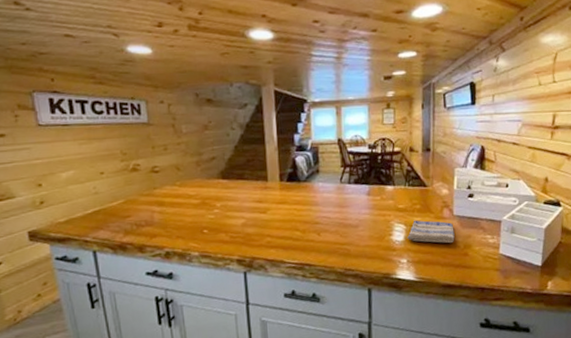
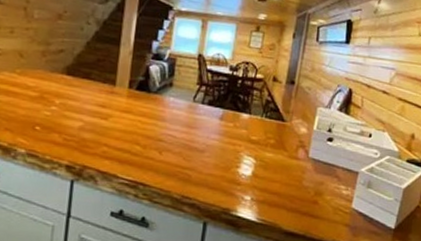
dish towel: present [407,220,455,244] -> none [255,155,307,188]

